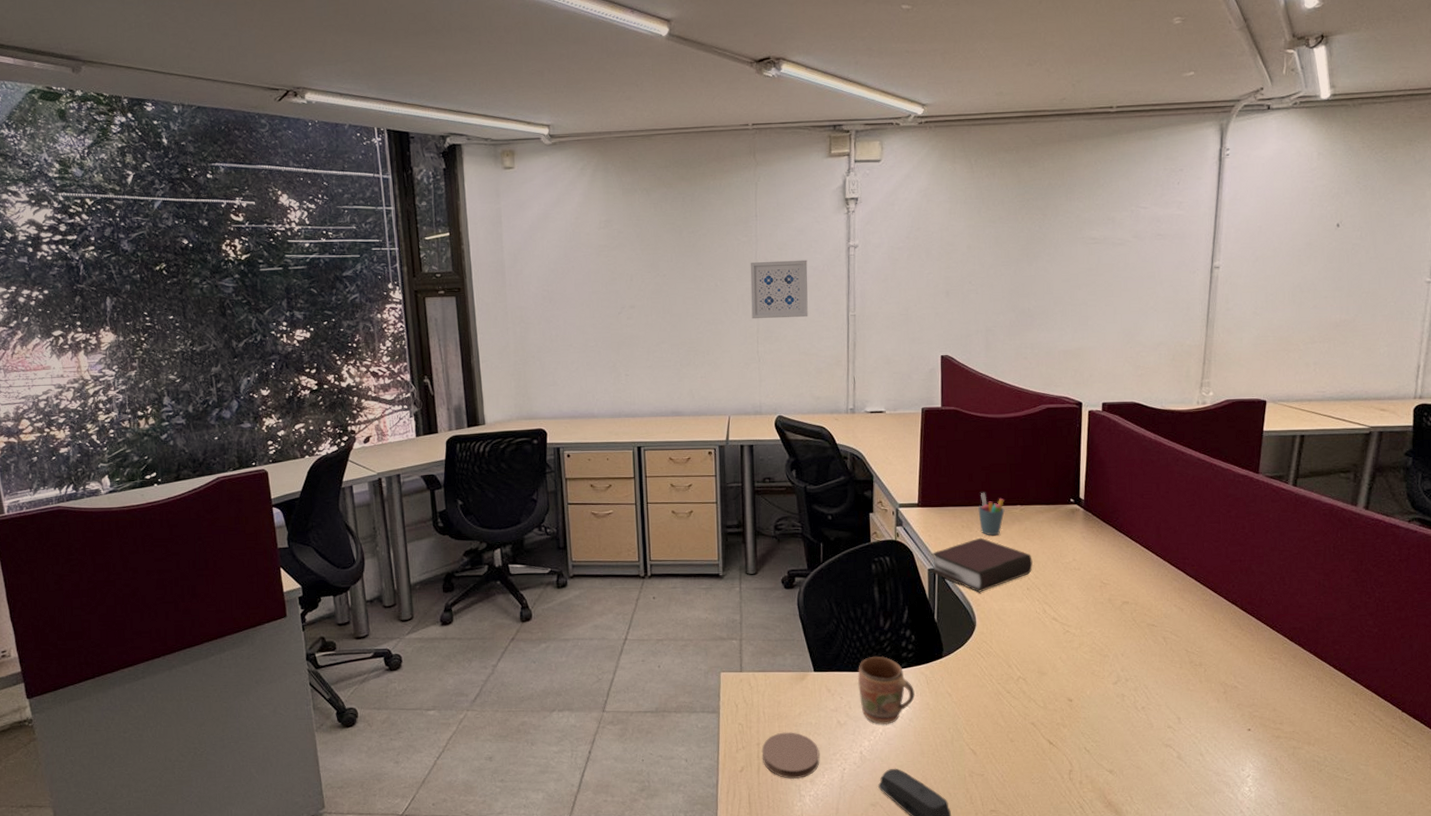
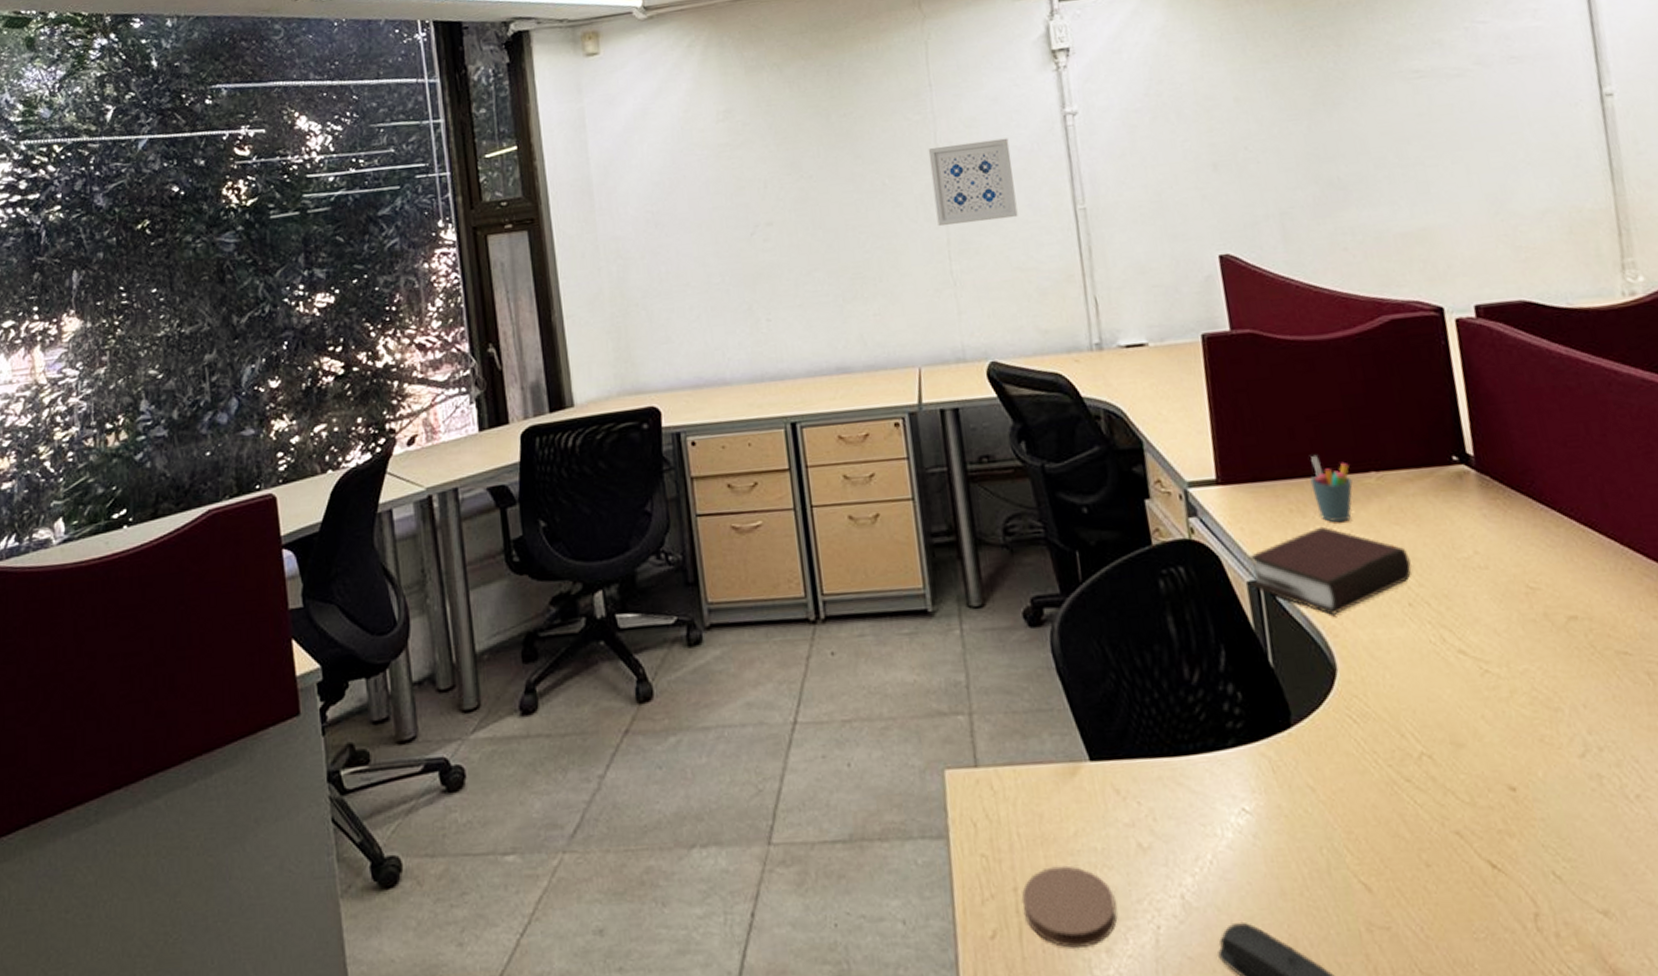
mug: present [857,656,915,725] -> none [1159,729,1257,848]

